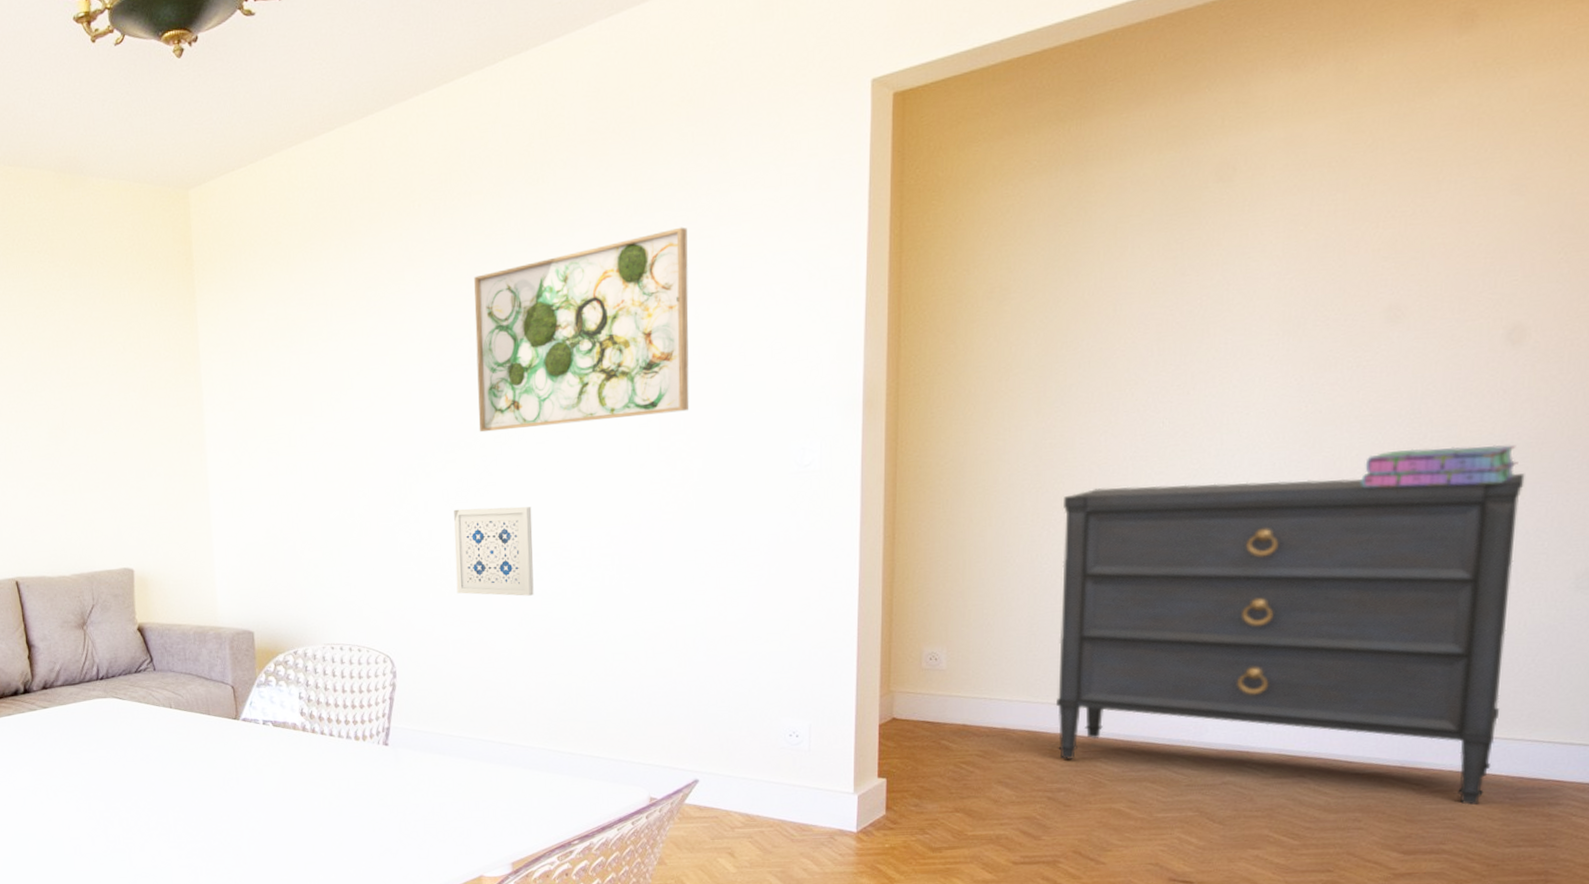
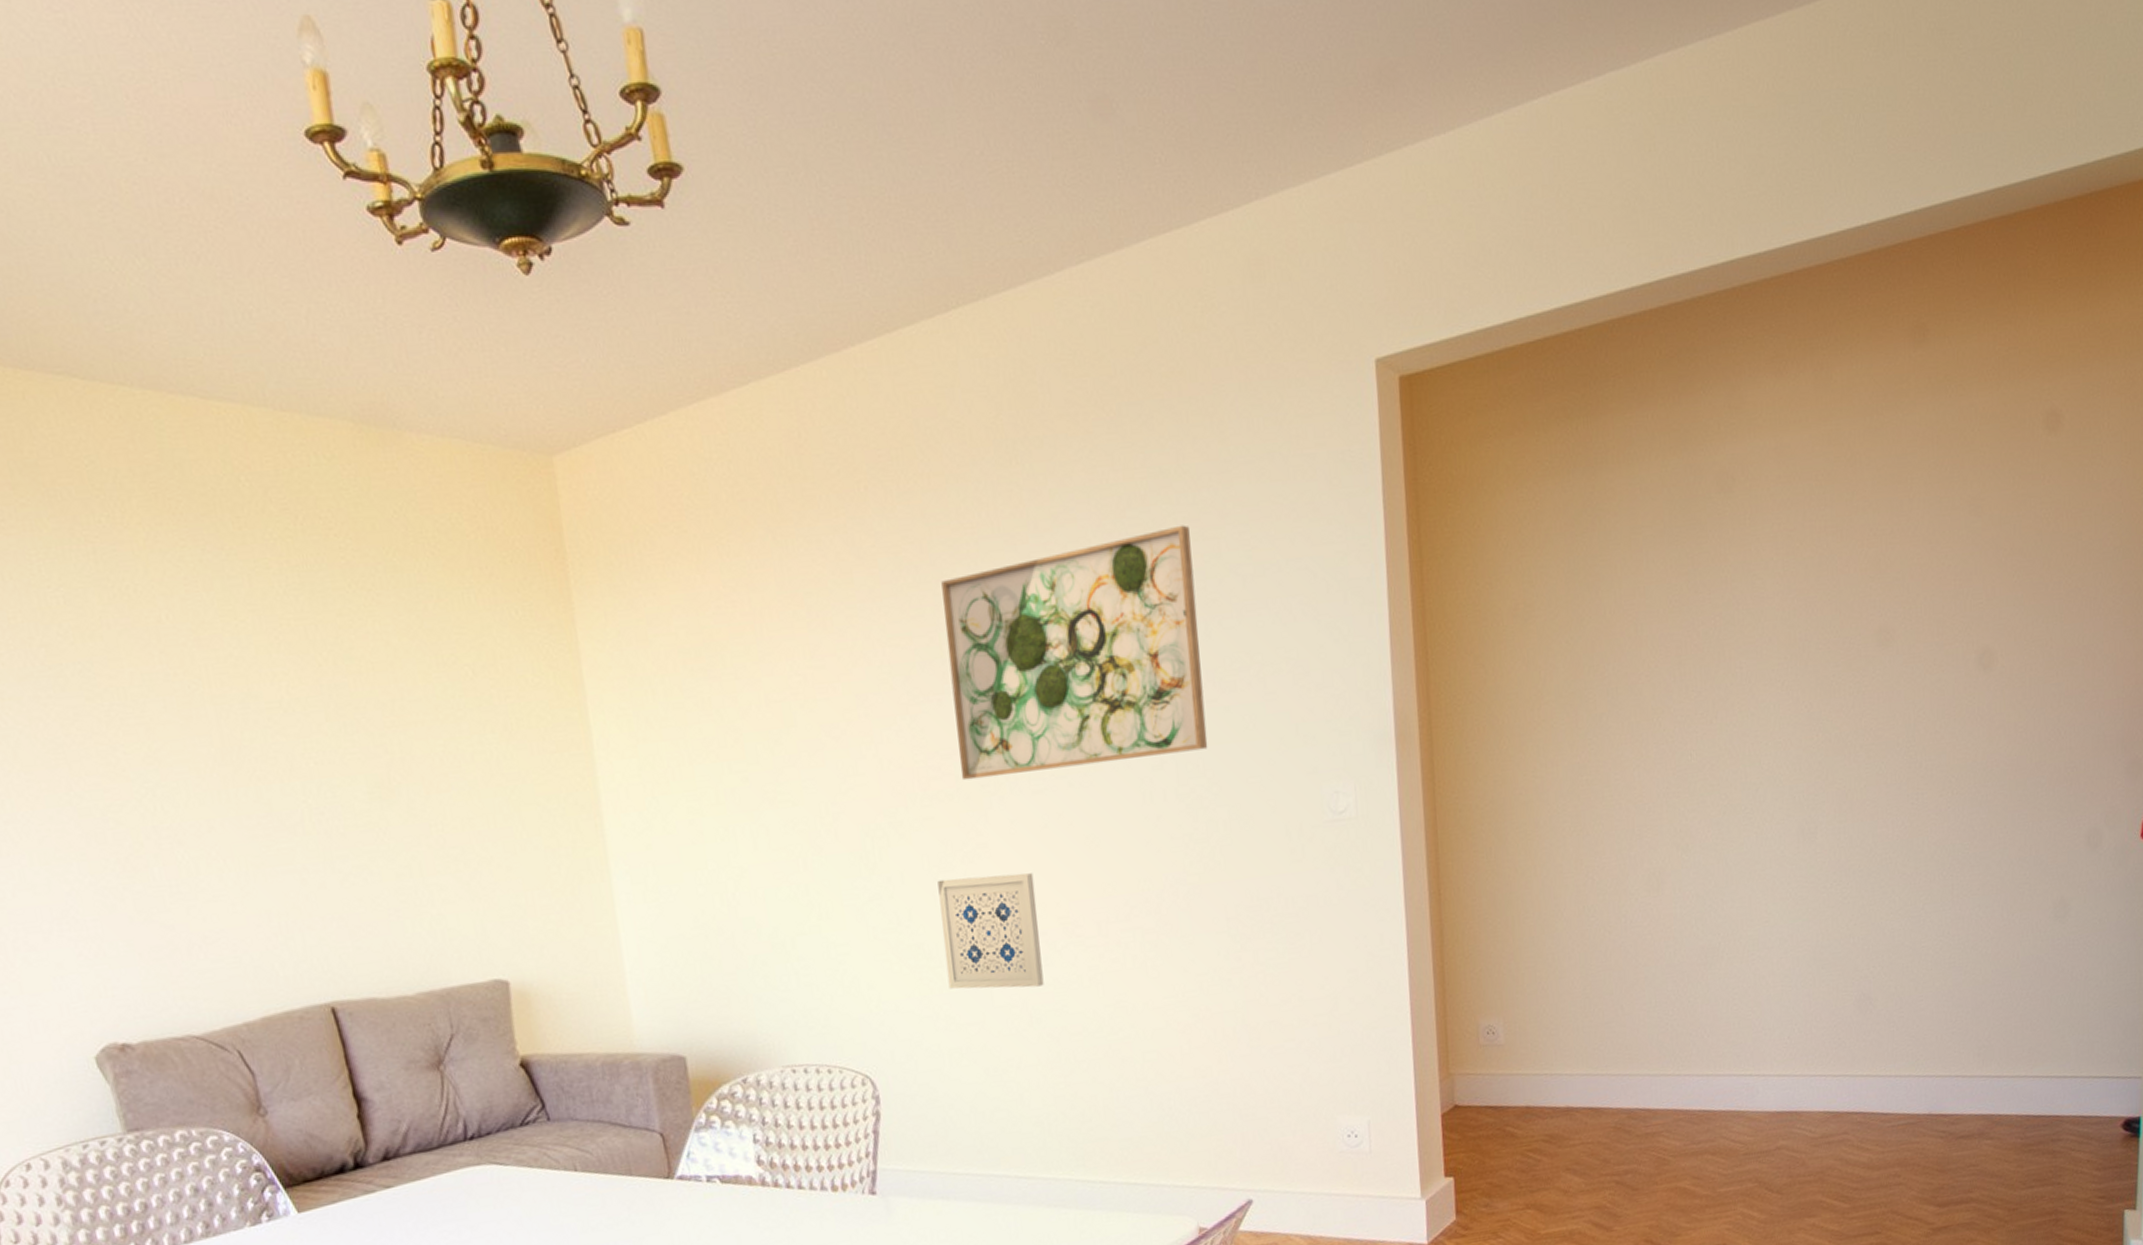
dresser: present [1056,473,1525,805] -> none [1604,801,2005,1149]
stack of books: present [1361,444,1518,488] -> none [1871,772,1999,821]

